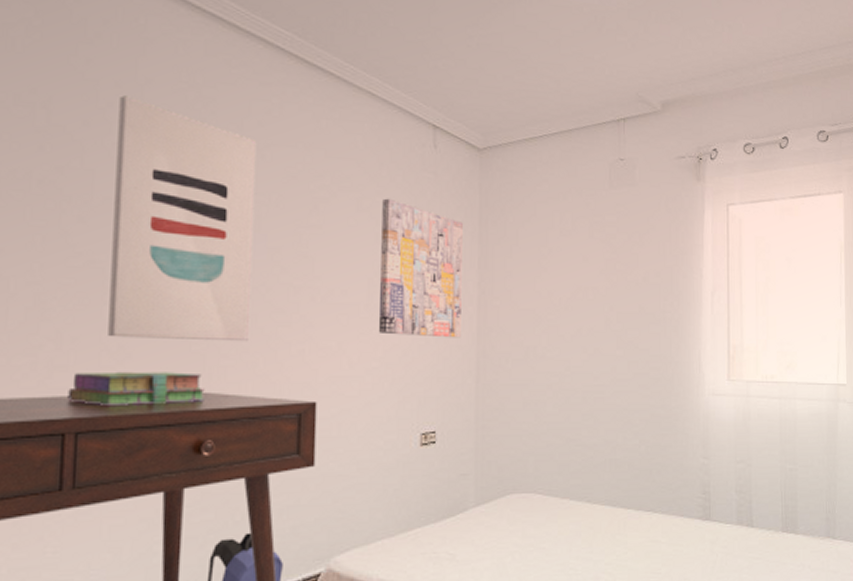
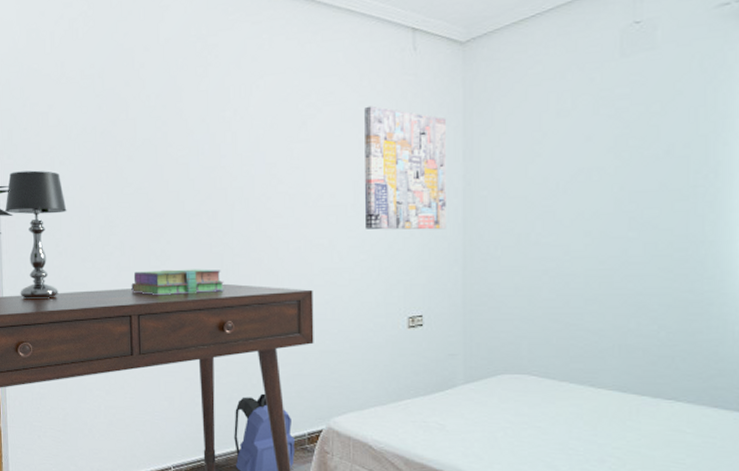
wall art: present [108,95,257,342] -> none [148,56,255,245]

